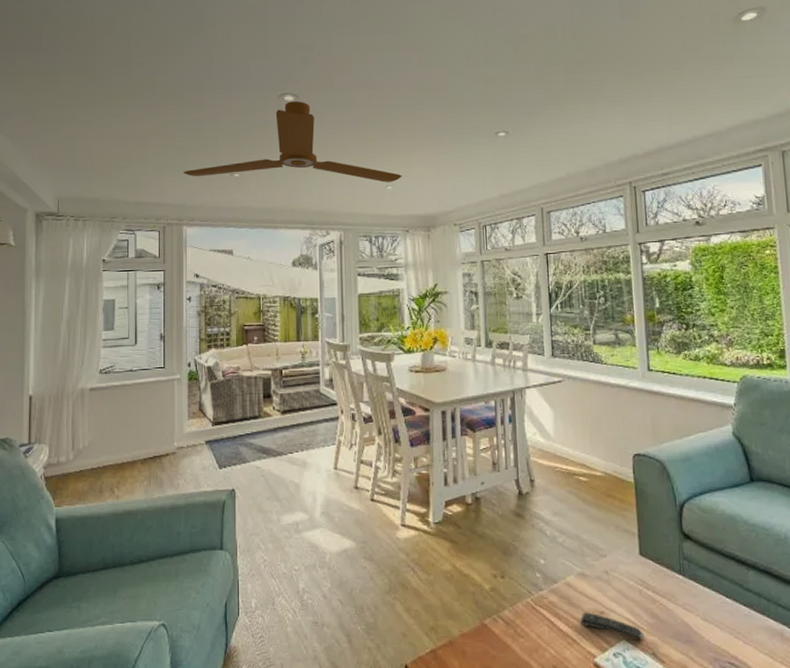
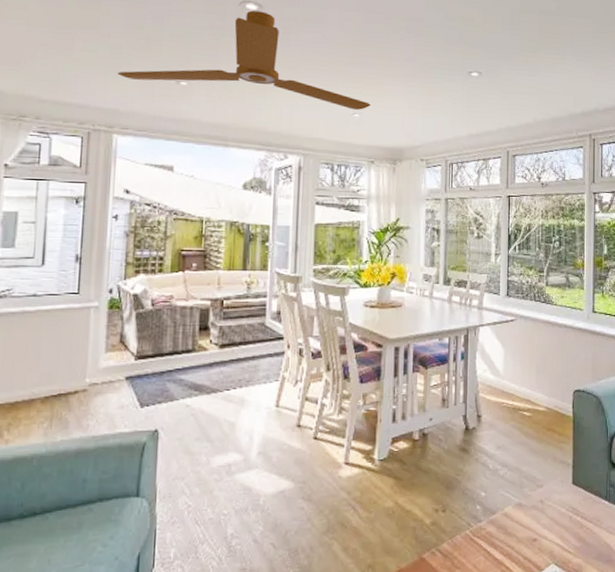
remote control: present [580,612,644,639] -> none [514,540,571,562]

